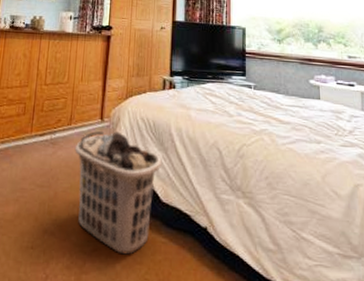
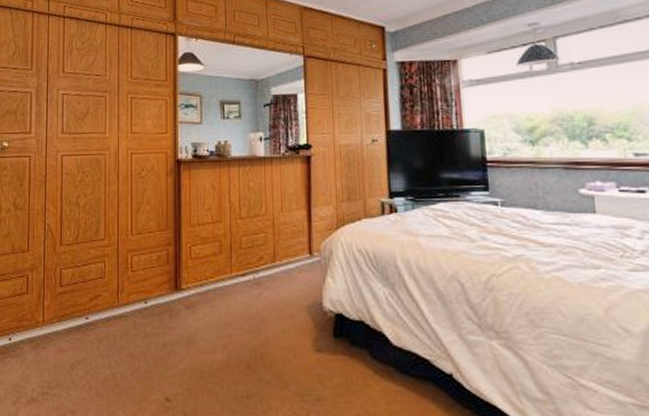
clothes hamper: present [74,131,162,255] -> none [282,267,389,405]

